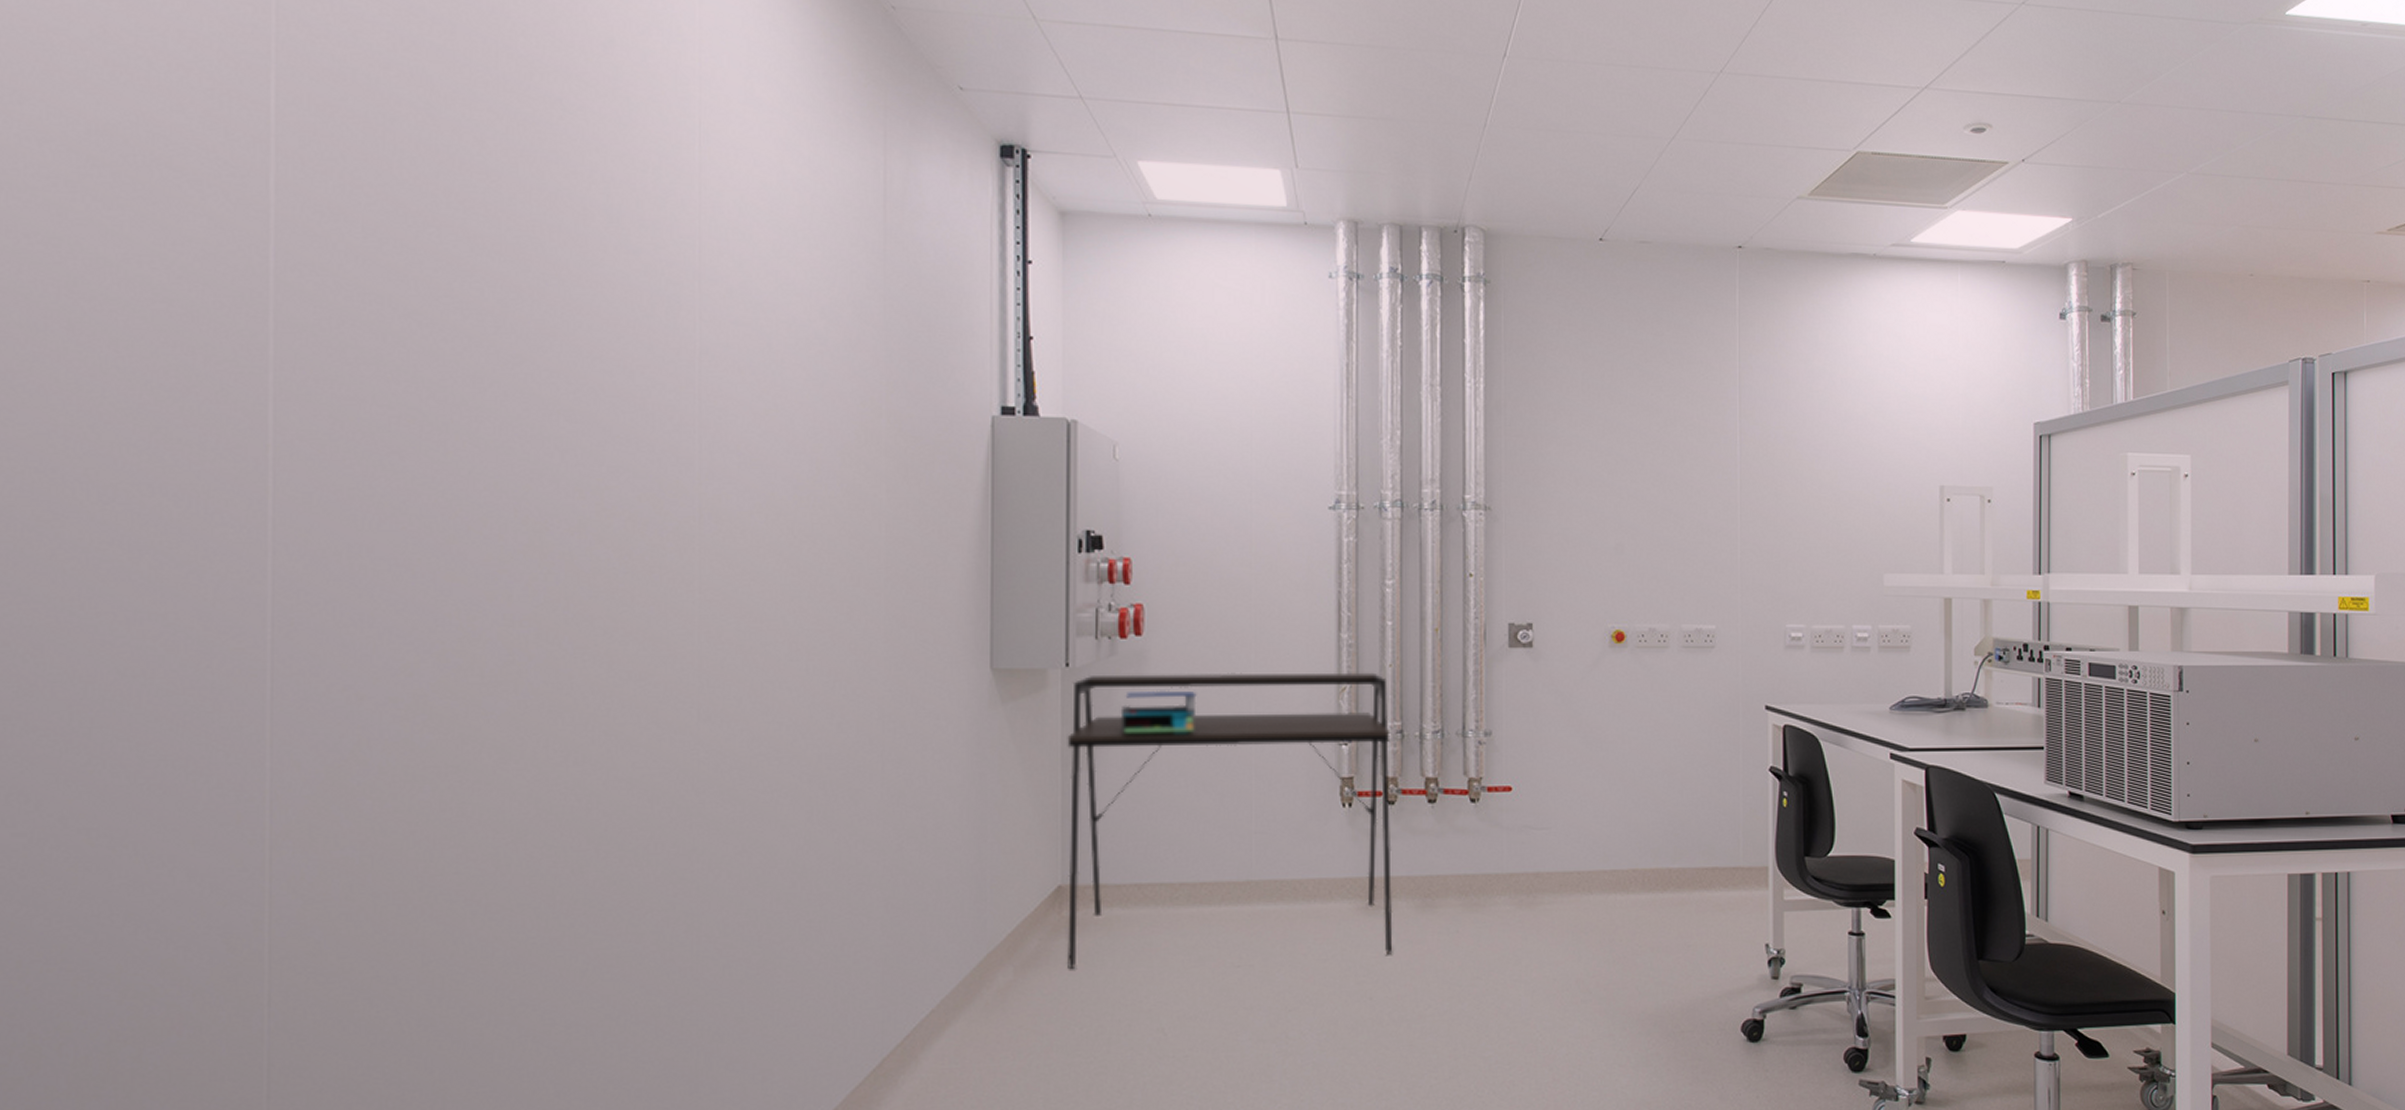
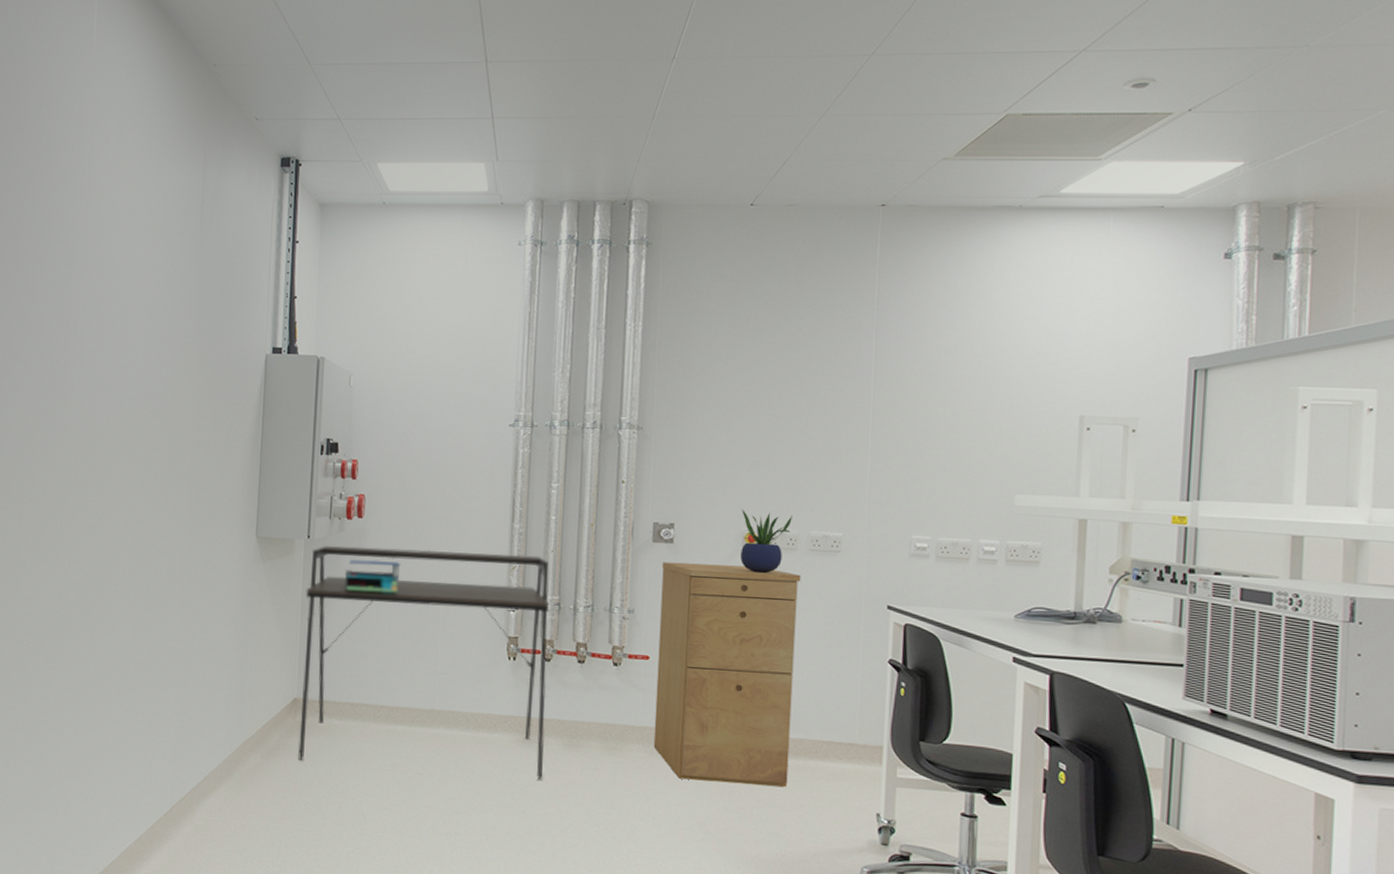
filing cabinet: none [1521,670,1675,932] -> present [653,562,801,787]
potted plant: none [1607,601,1662,678] -> present [741,508,792,574]

